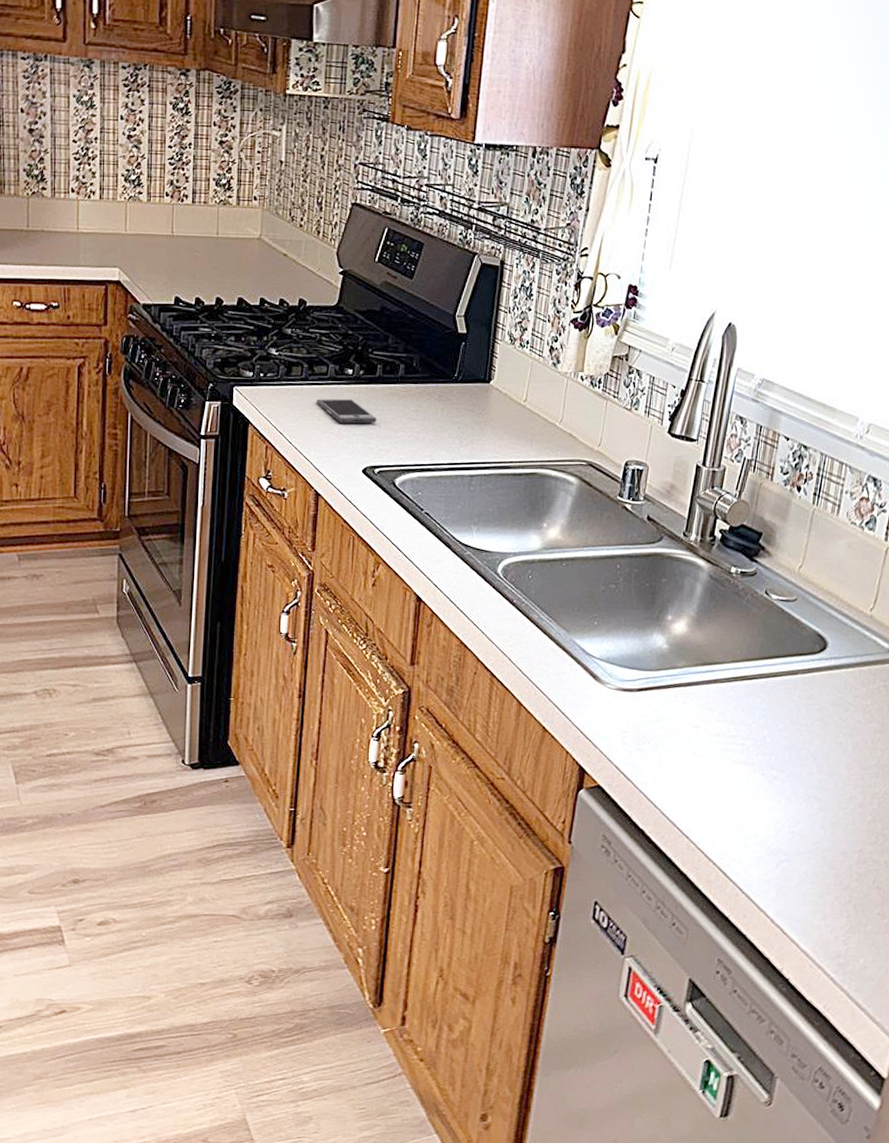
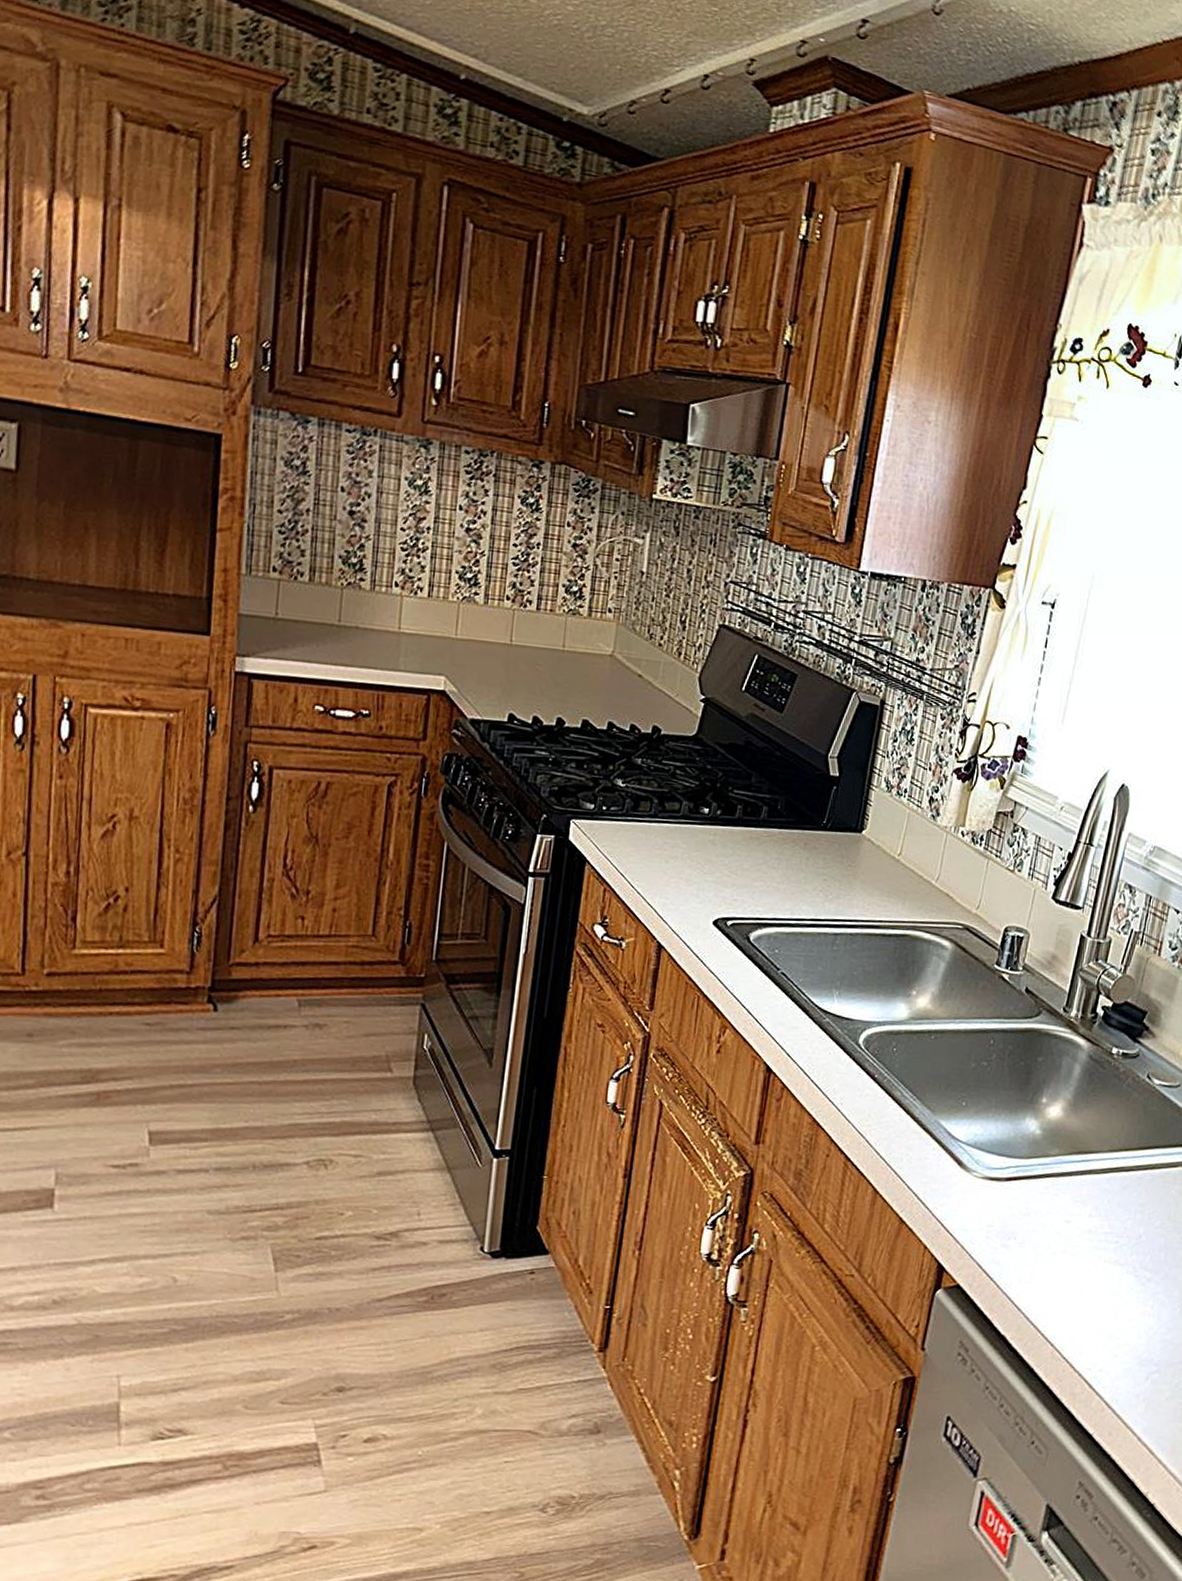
smartphone: present [315,398,377,424] -> none [664,838,733,870]

